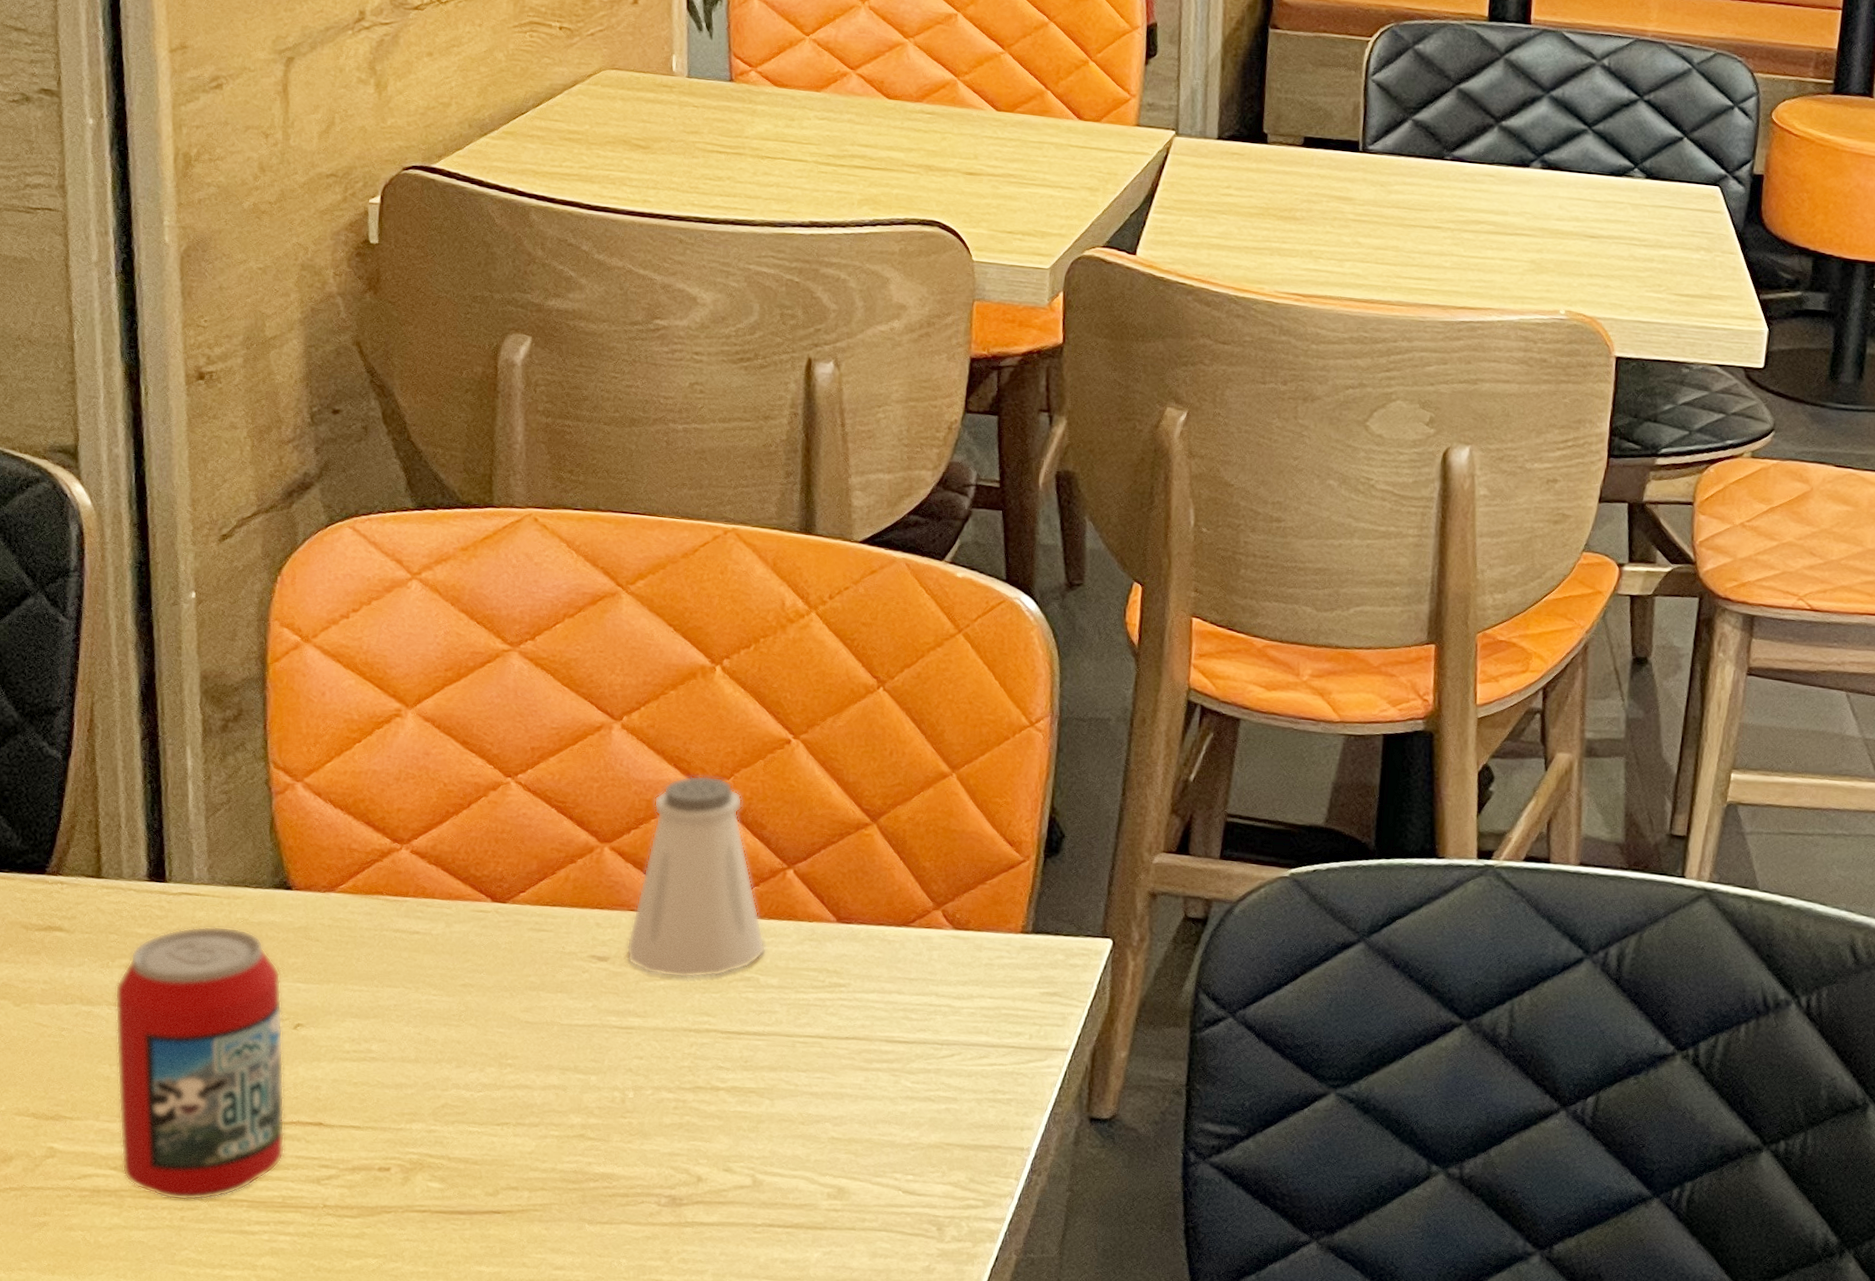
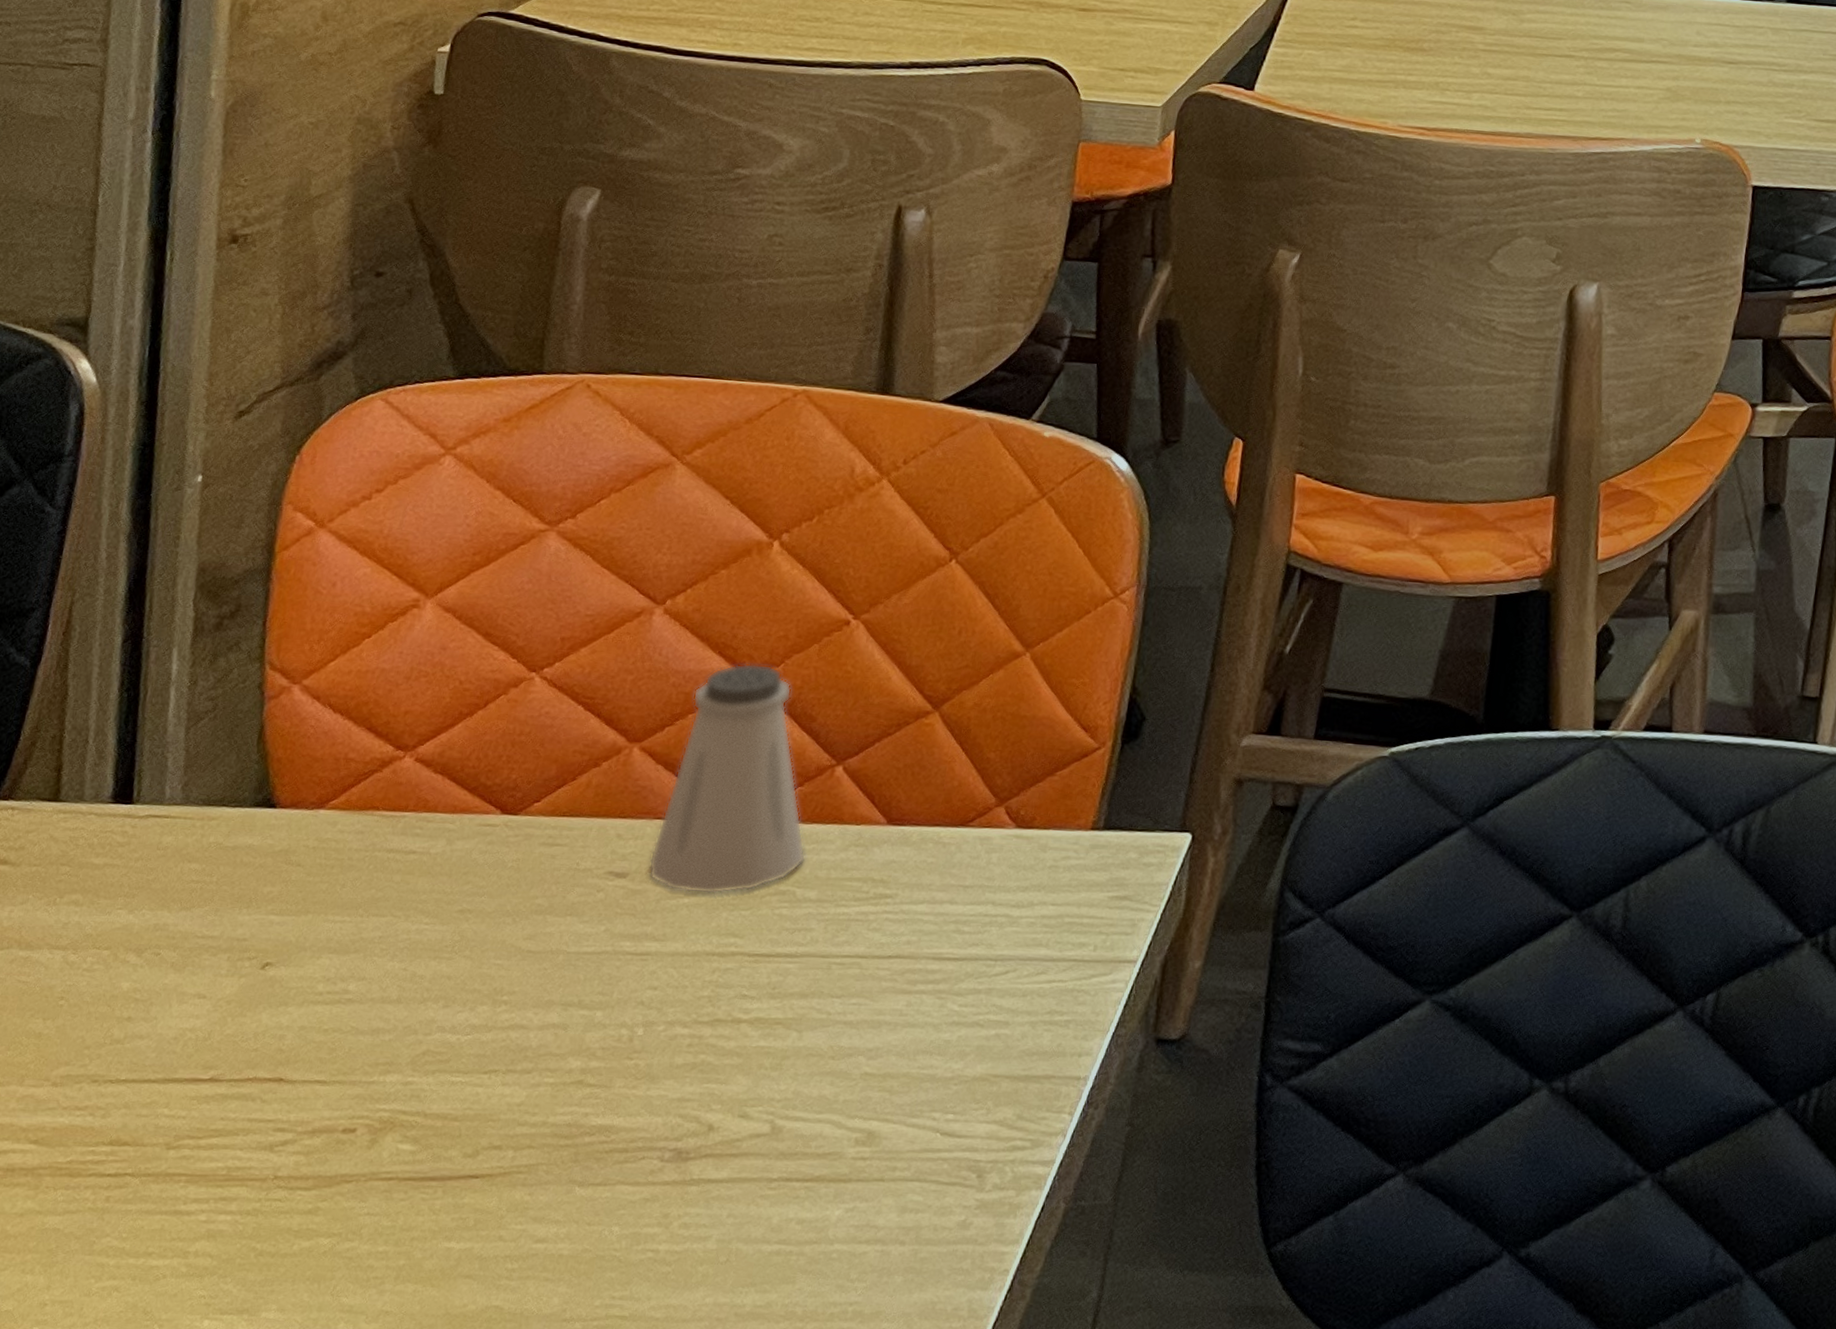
beverage can: present [114,926,285,1201] -> none [43,852,253,1178]

